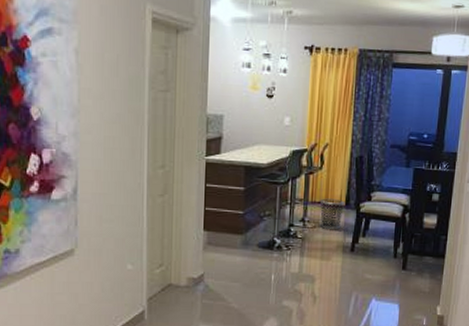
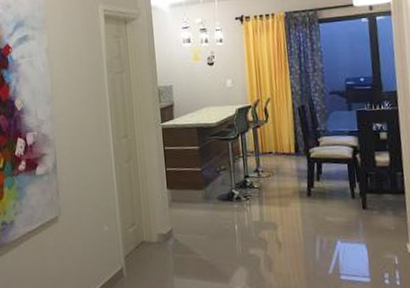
waste bin: present [319,198,345,229] -> none [270,147,295,177]

